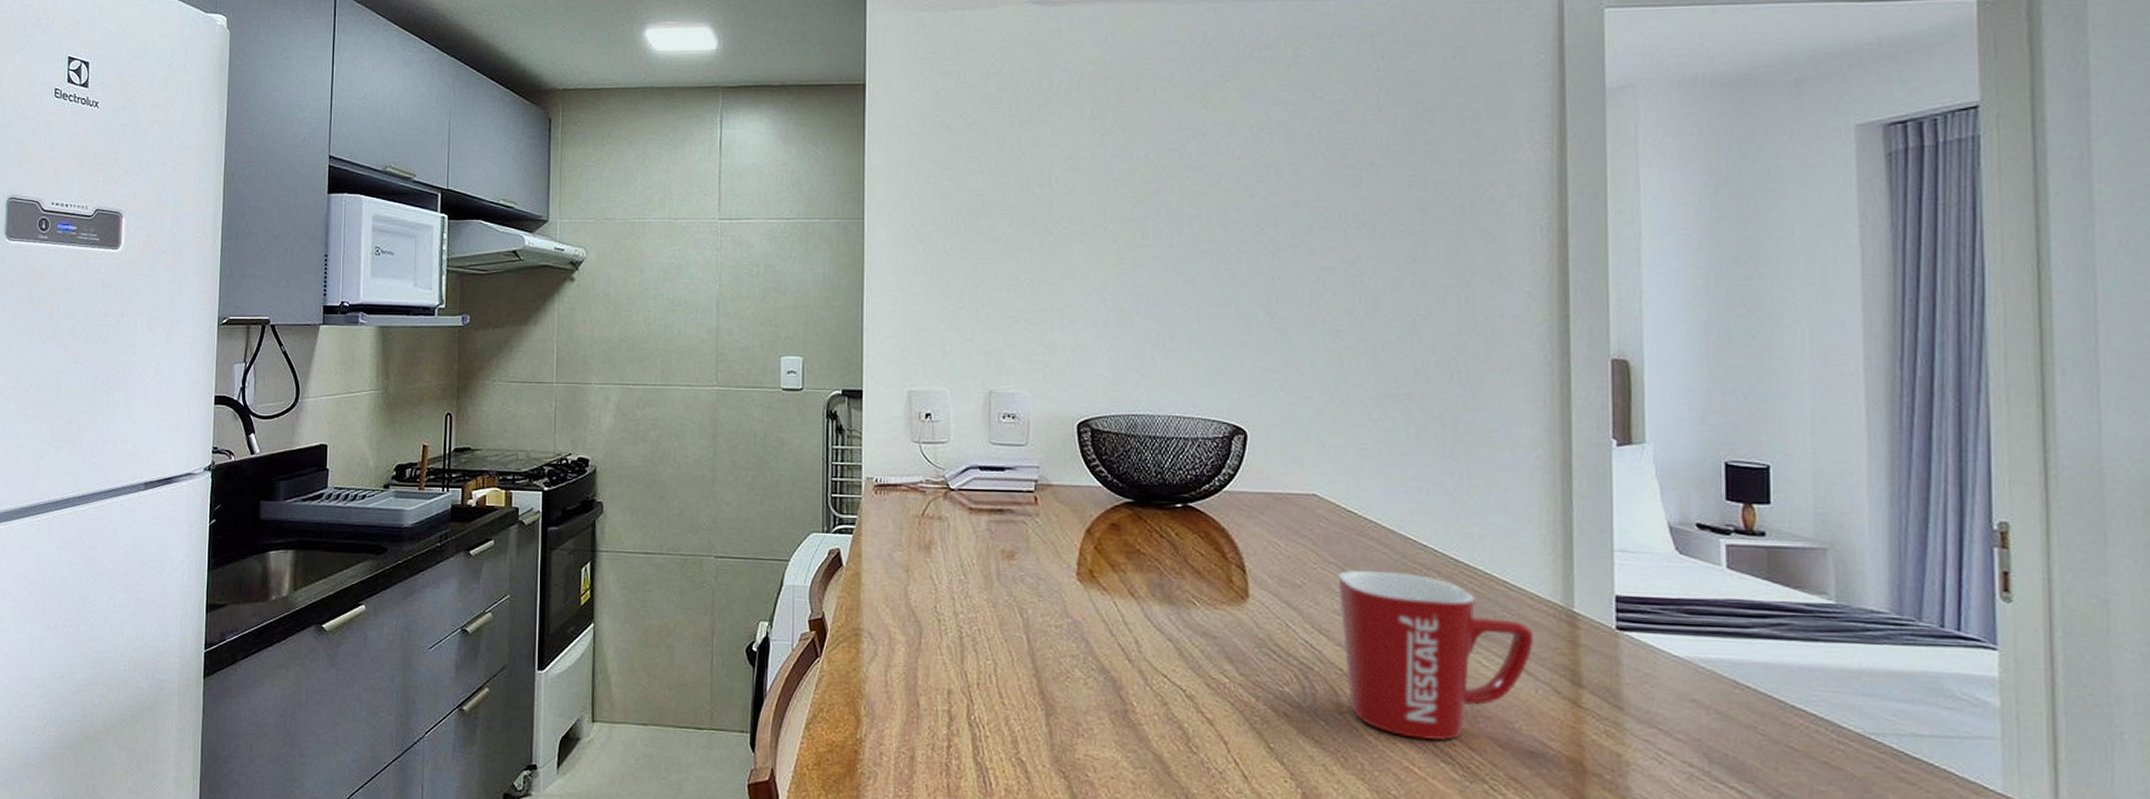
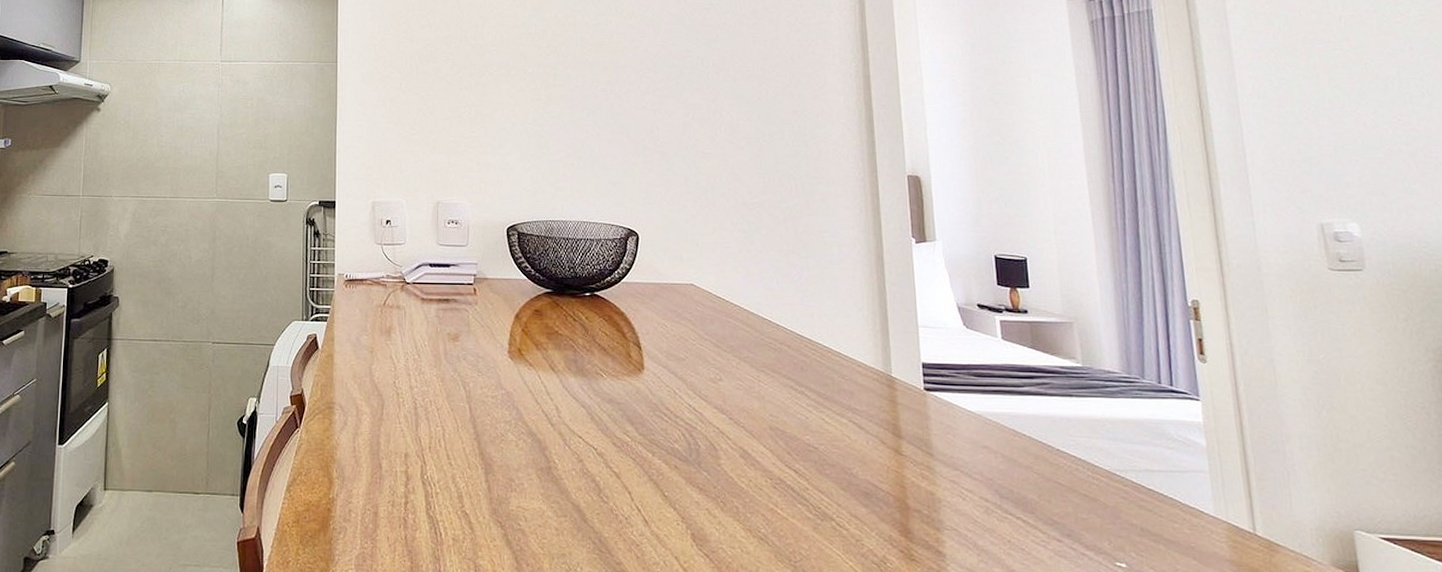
mug: present [1338,569,1533,742] -> none [712,345,863,486]

